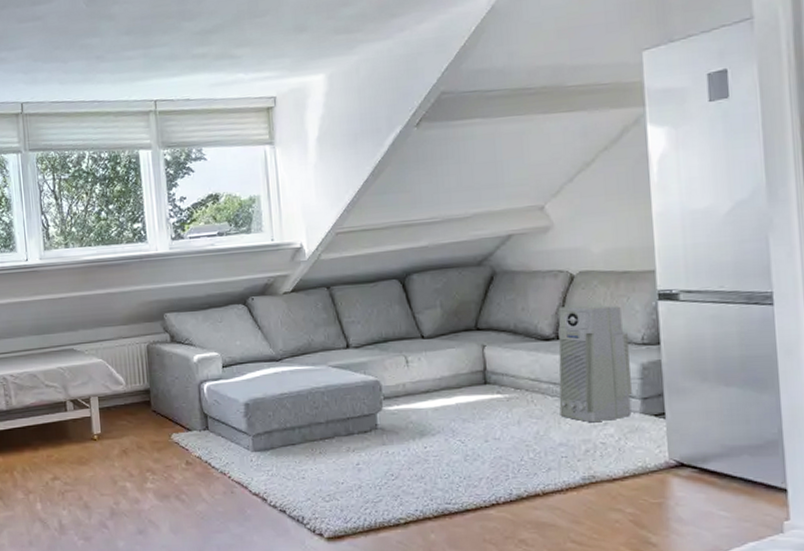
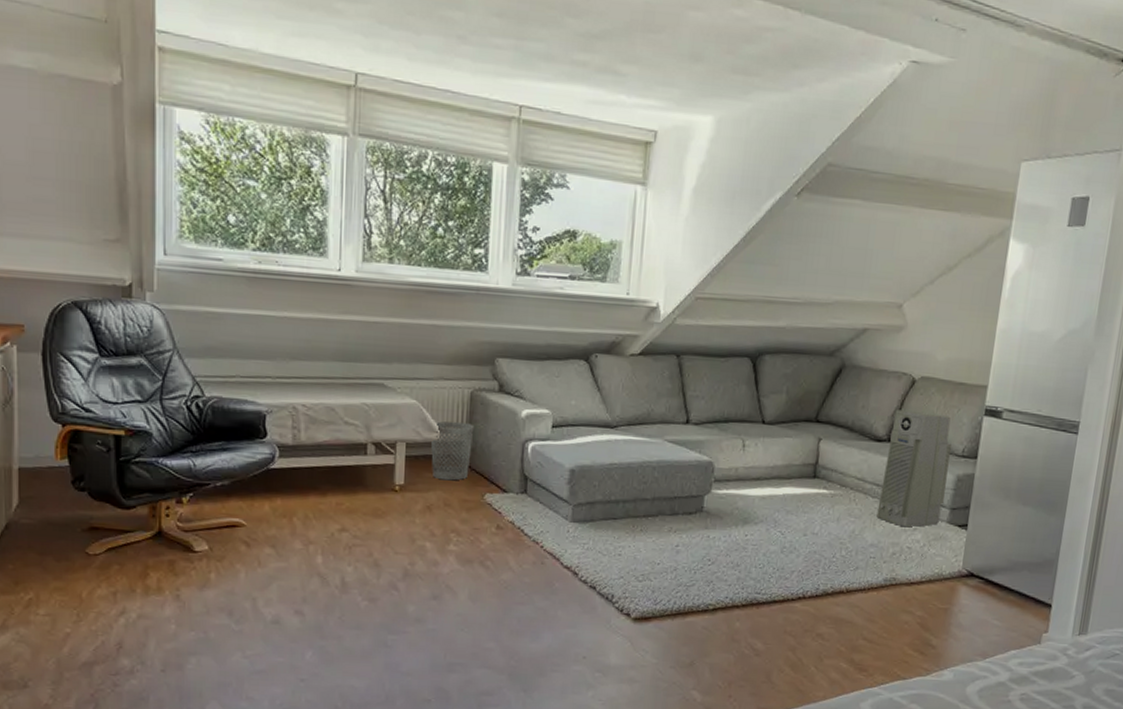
wastebasket: none [118,373,155,426] -> present [430,421,475,481]

